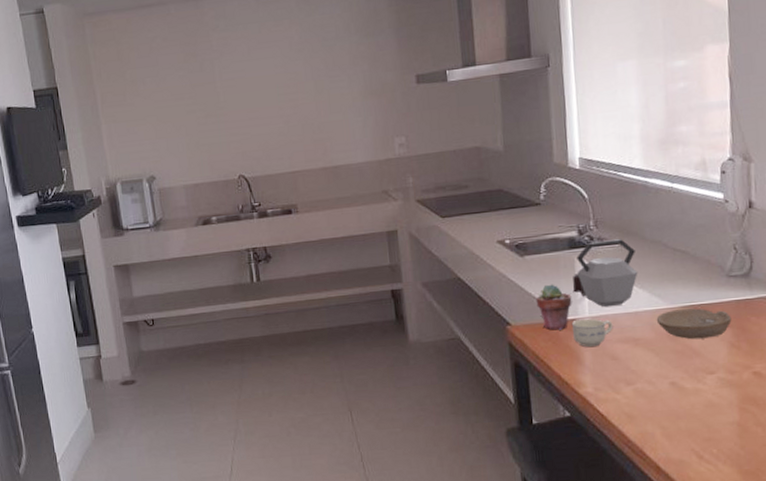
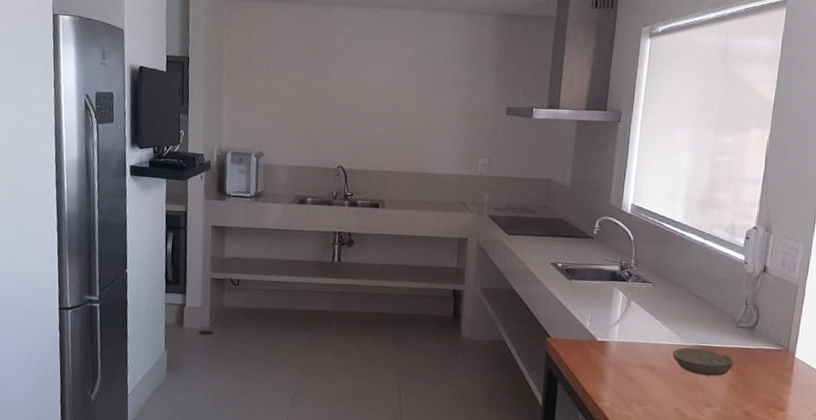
potted succulent: present [536,284,572,331] -> none [575,307,606,349]
cup: present [571,318,613,348] -> none [601,342,636,368]
kettle: present [573,239,638,308] -> none [608,278,665,336]

